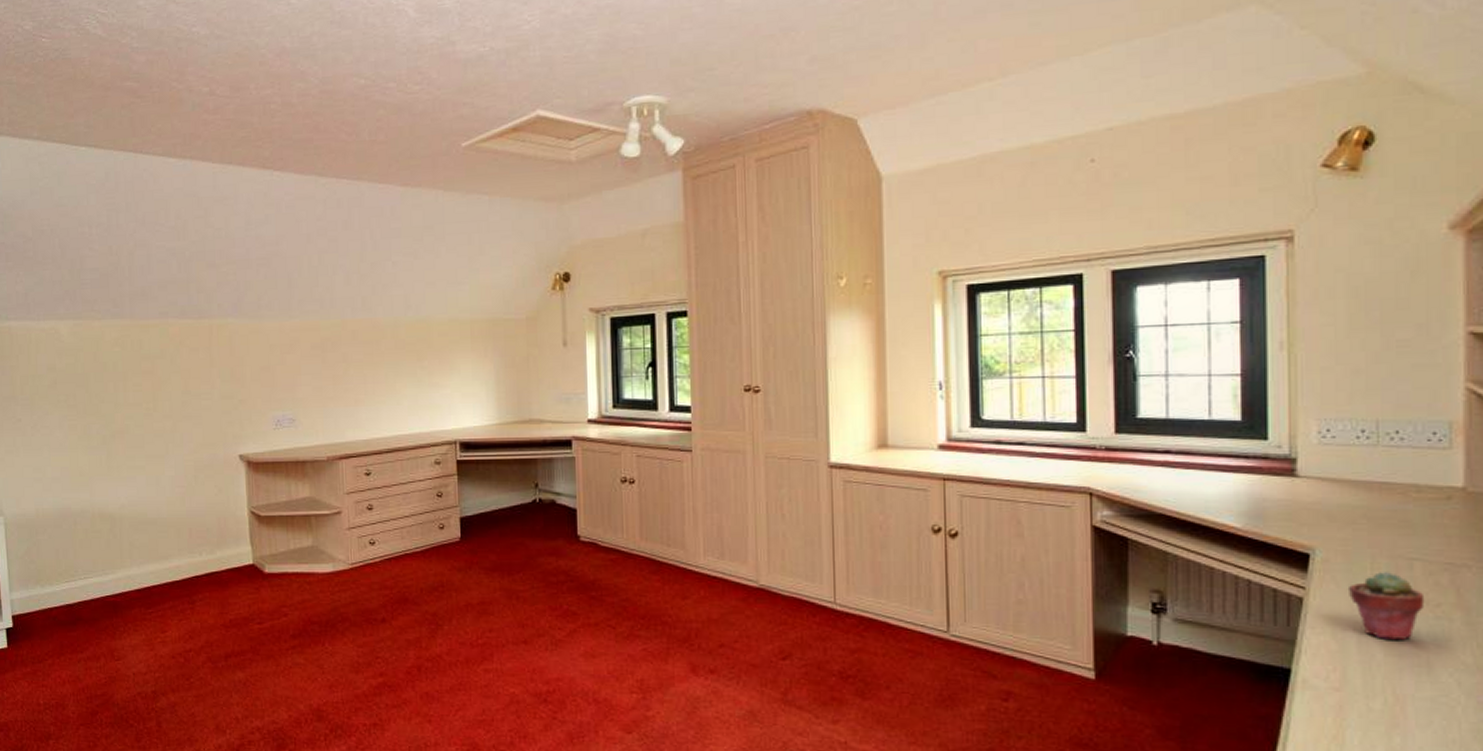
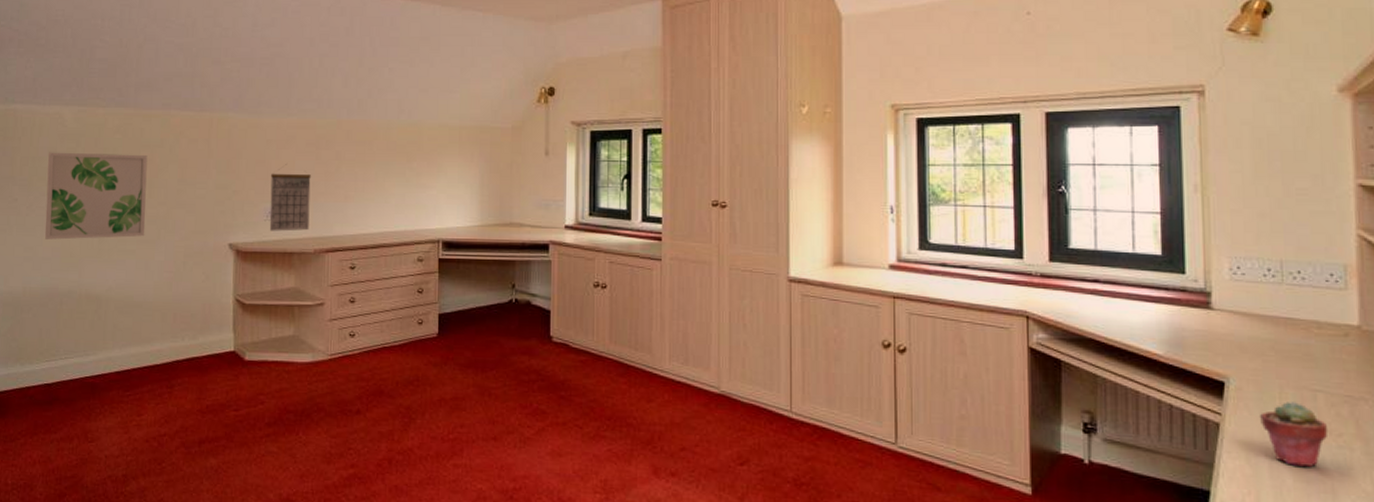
wall art: none [48,367,153,459] -> present [45,152,148,240]
calendar: none [277,369,320,440] -> present [269,164,311,231]

